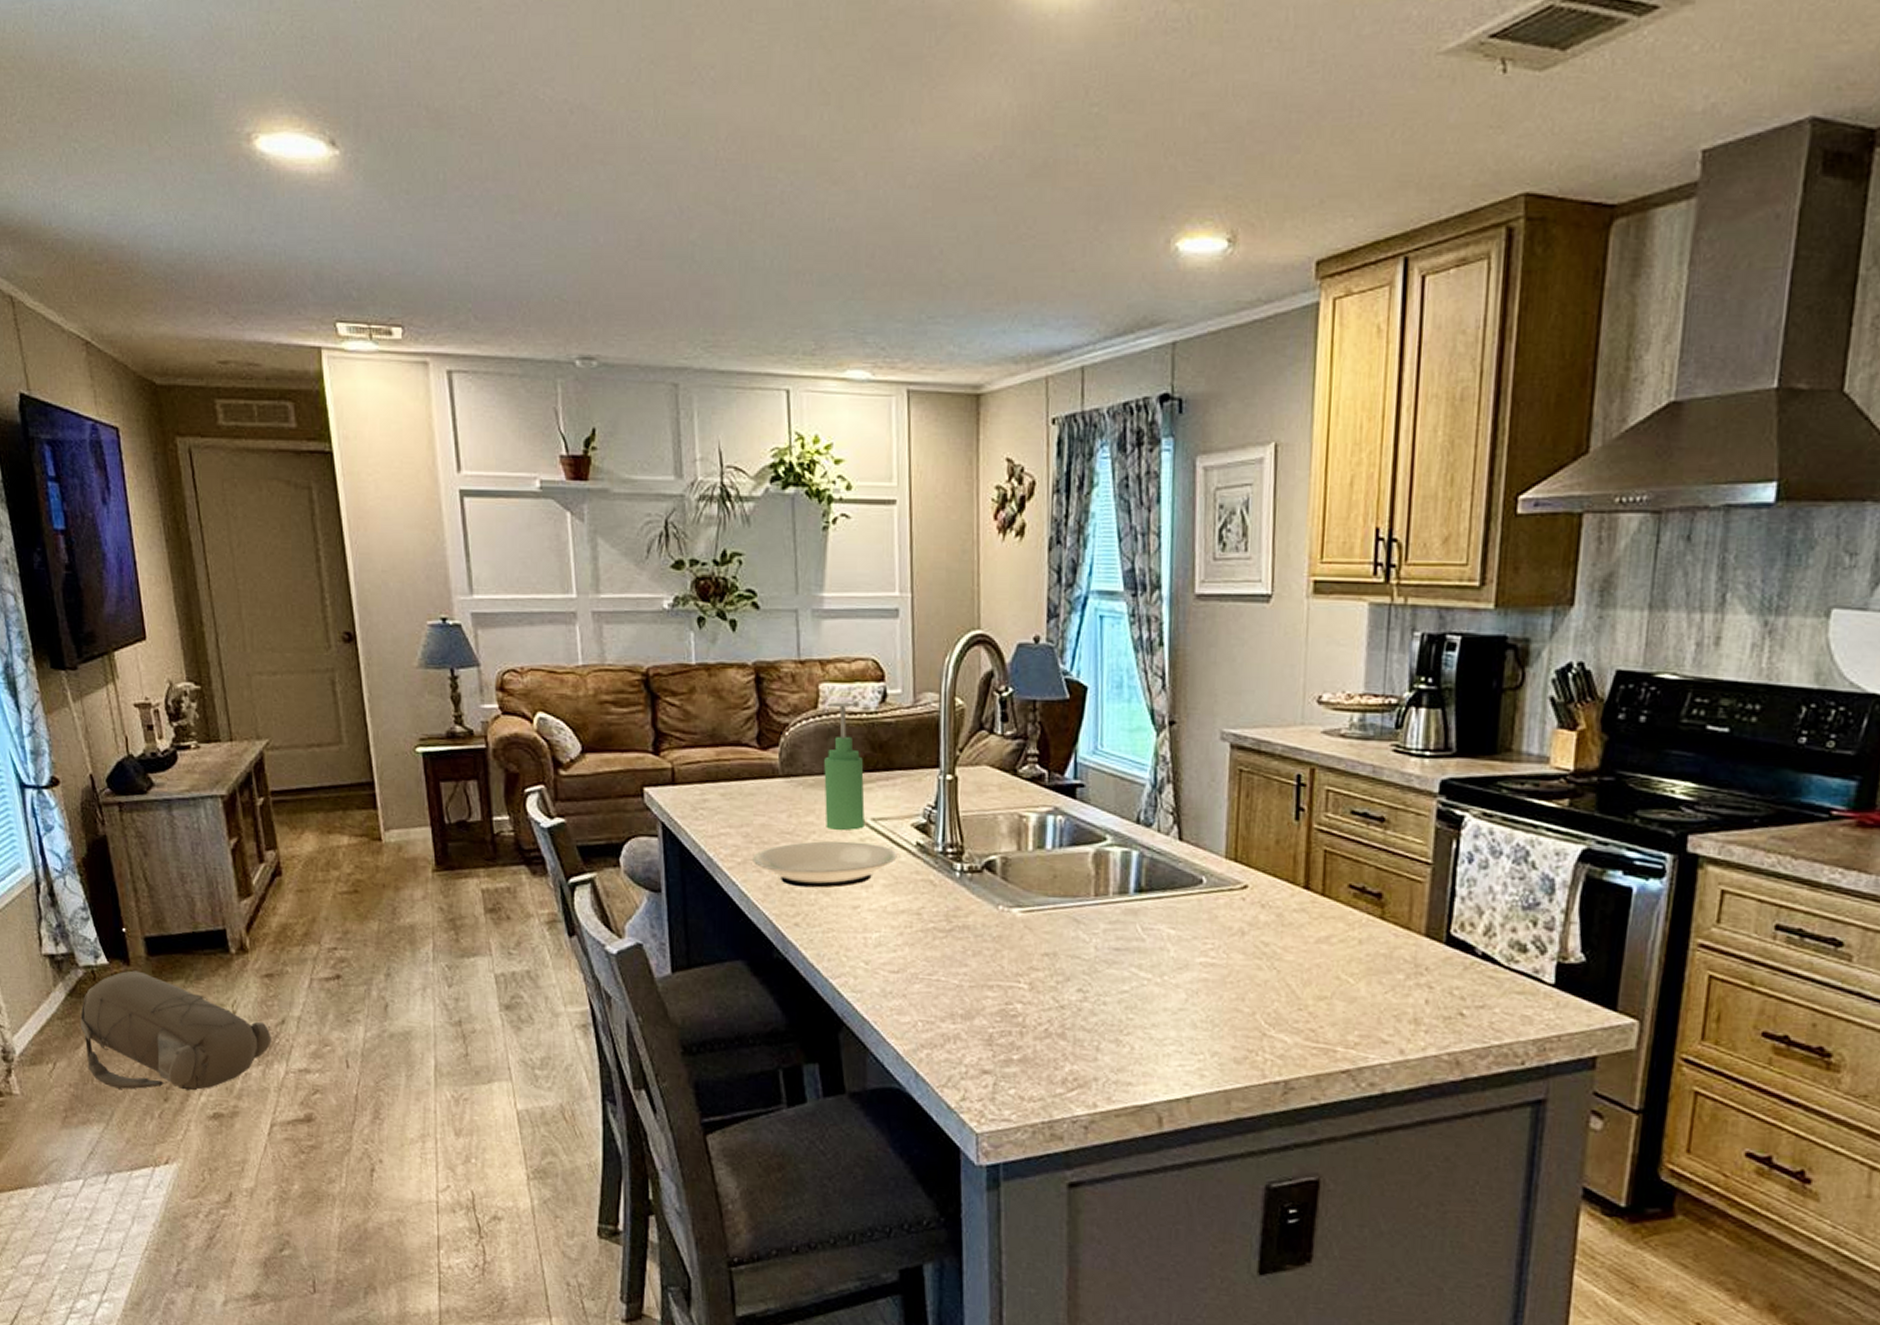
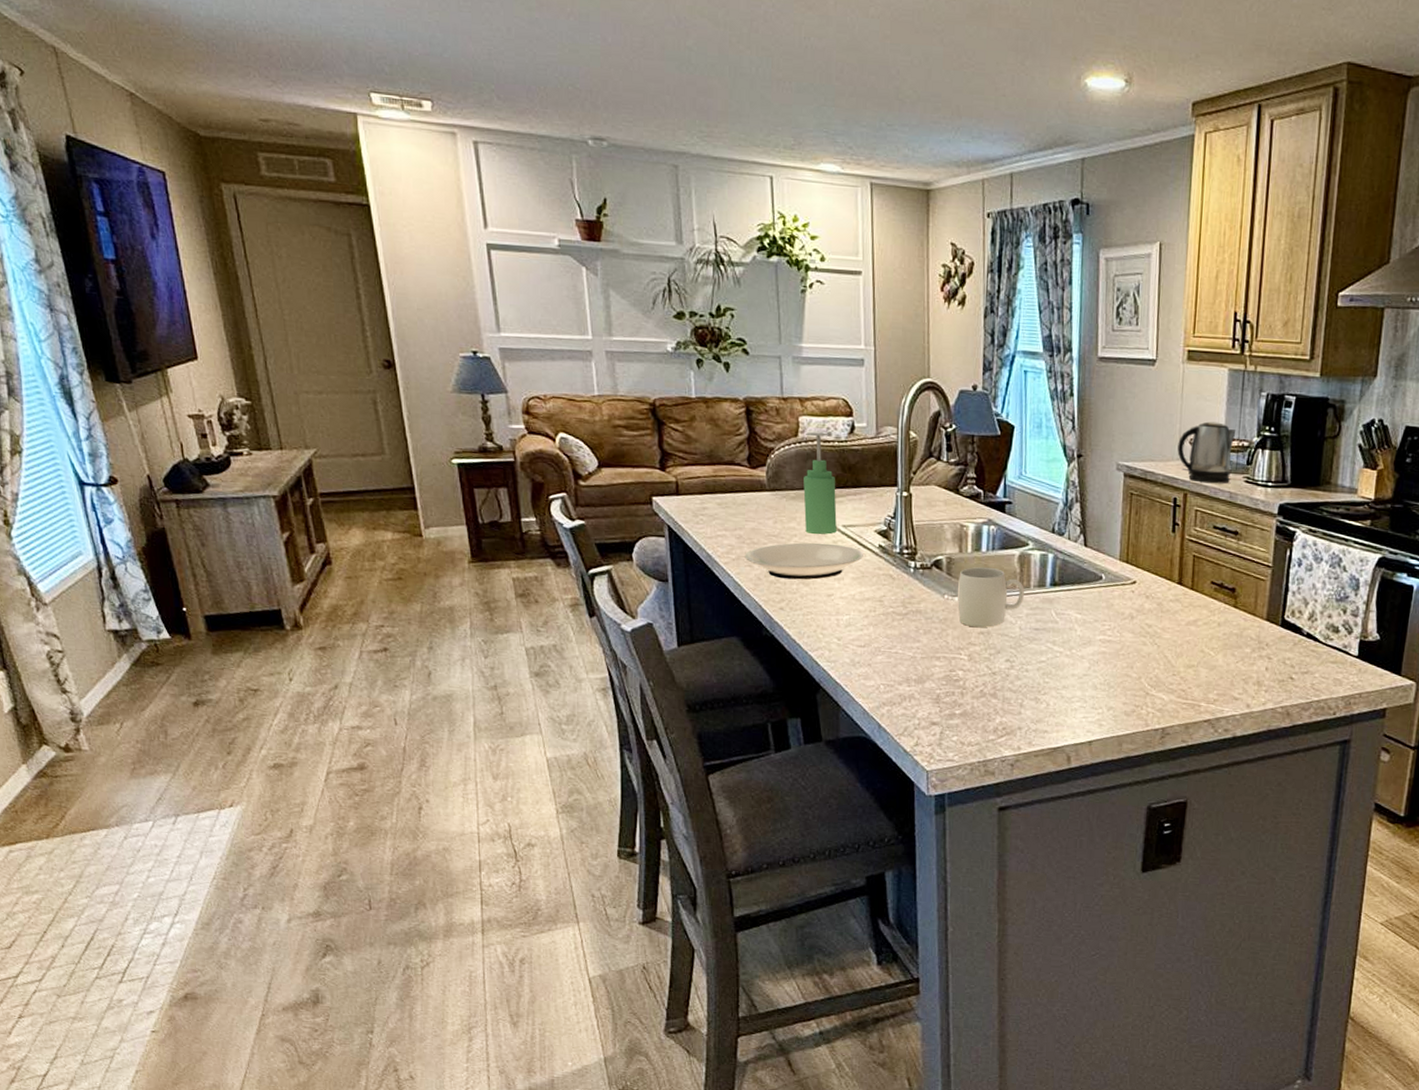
backpack: present [80,970,272,1091] -> none [145,644,326,746]
mug: none [1014,868,1101,948] -> present [957,566,1024,628]
kettle: none [1301,673,1381,755] -> present [1177,421,1236,485]

